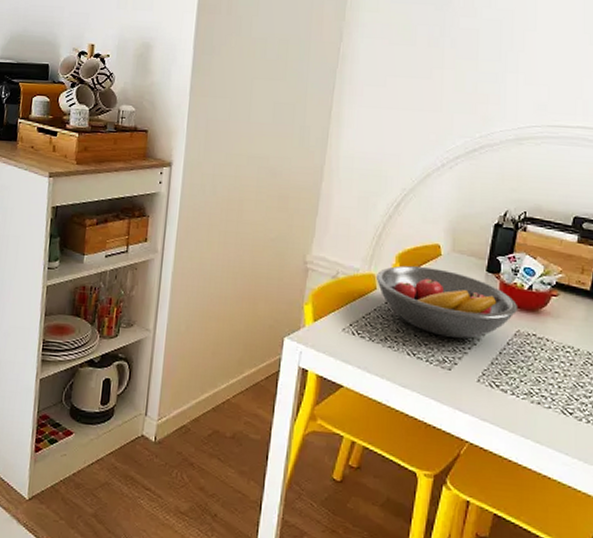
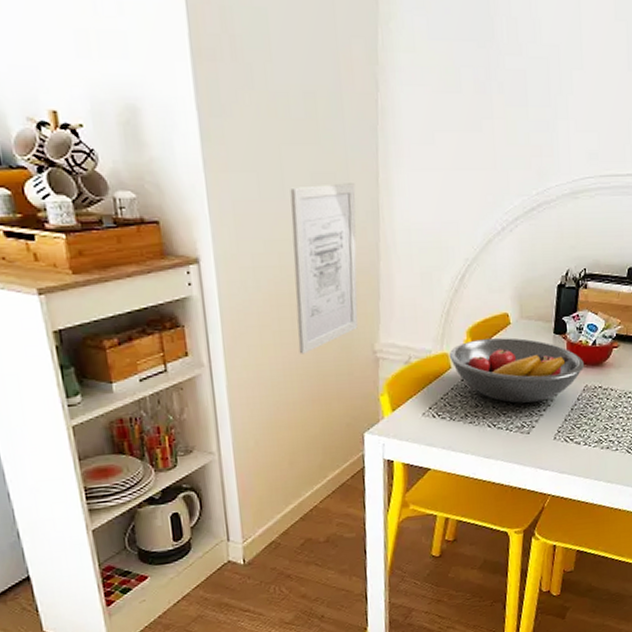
wall art: none [238,113,310,255] -> present [290,183,358,354]

